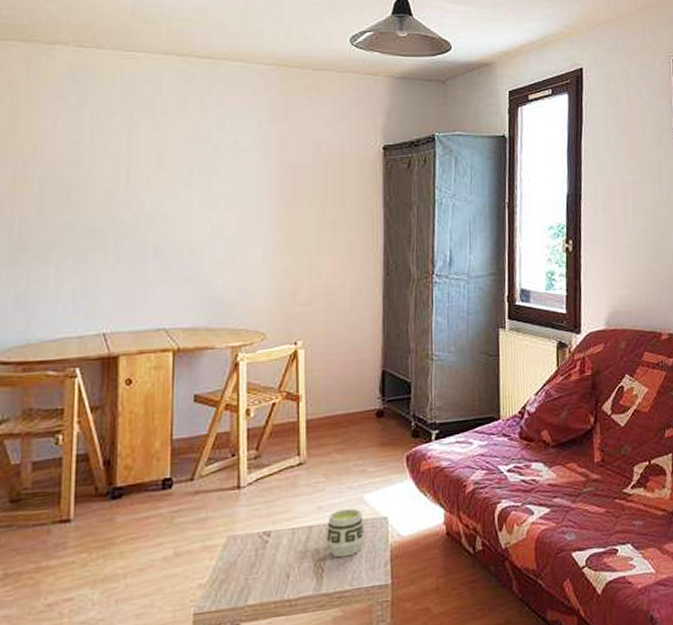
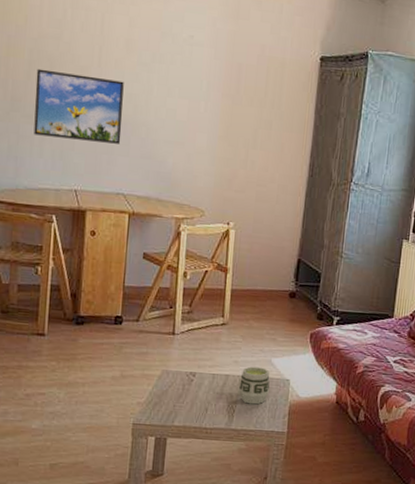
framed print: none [48,200,159,277] -> present [33,68,124,144]

